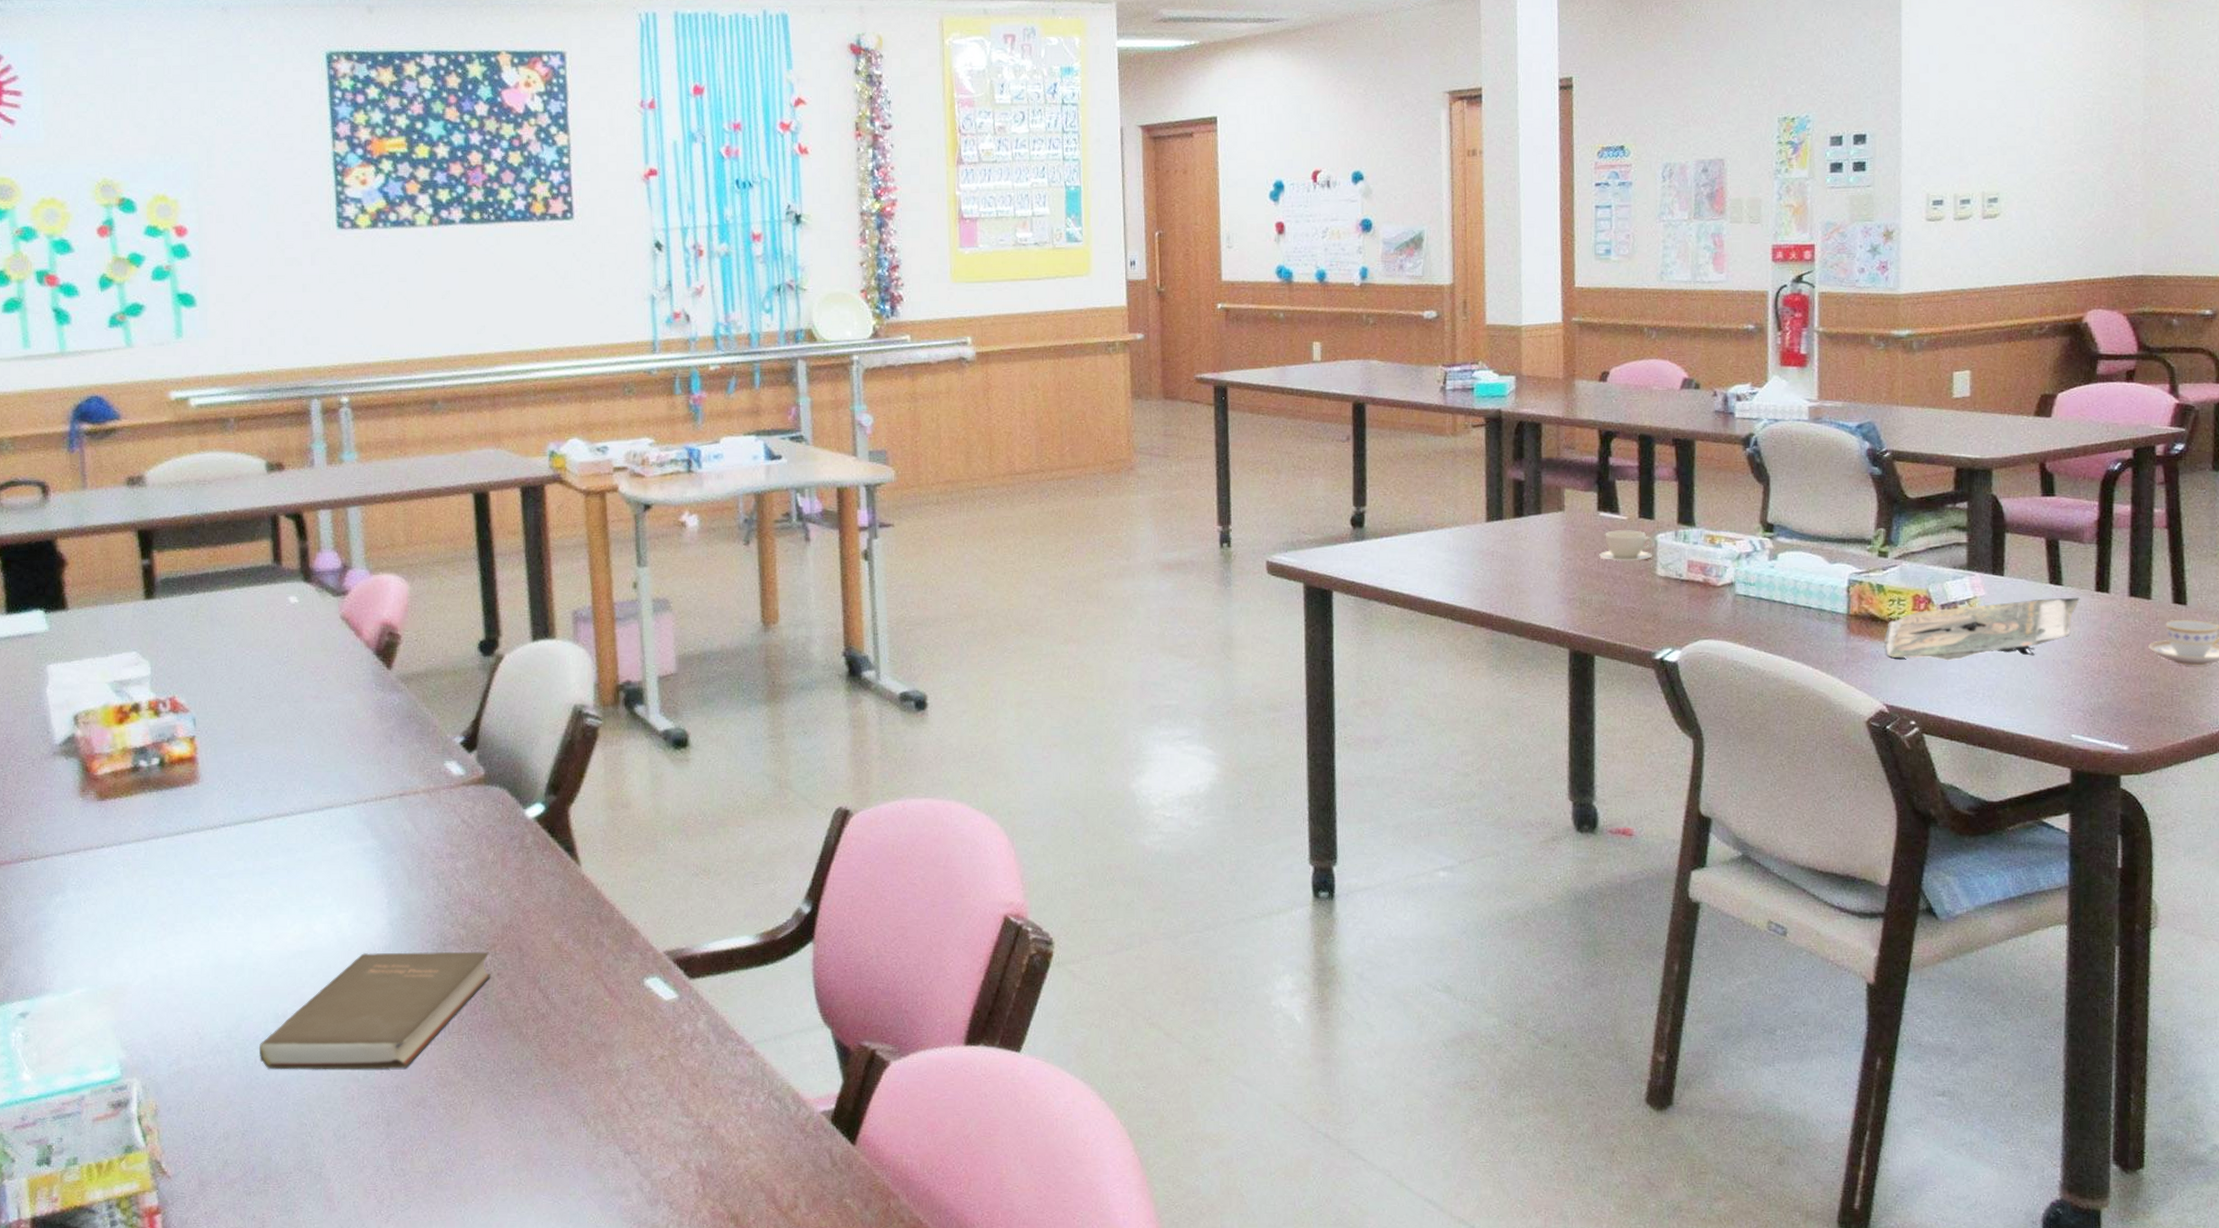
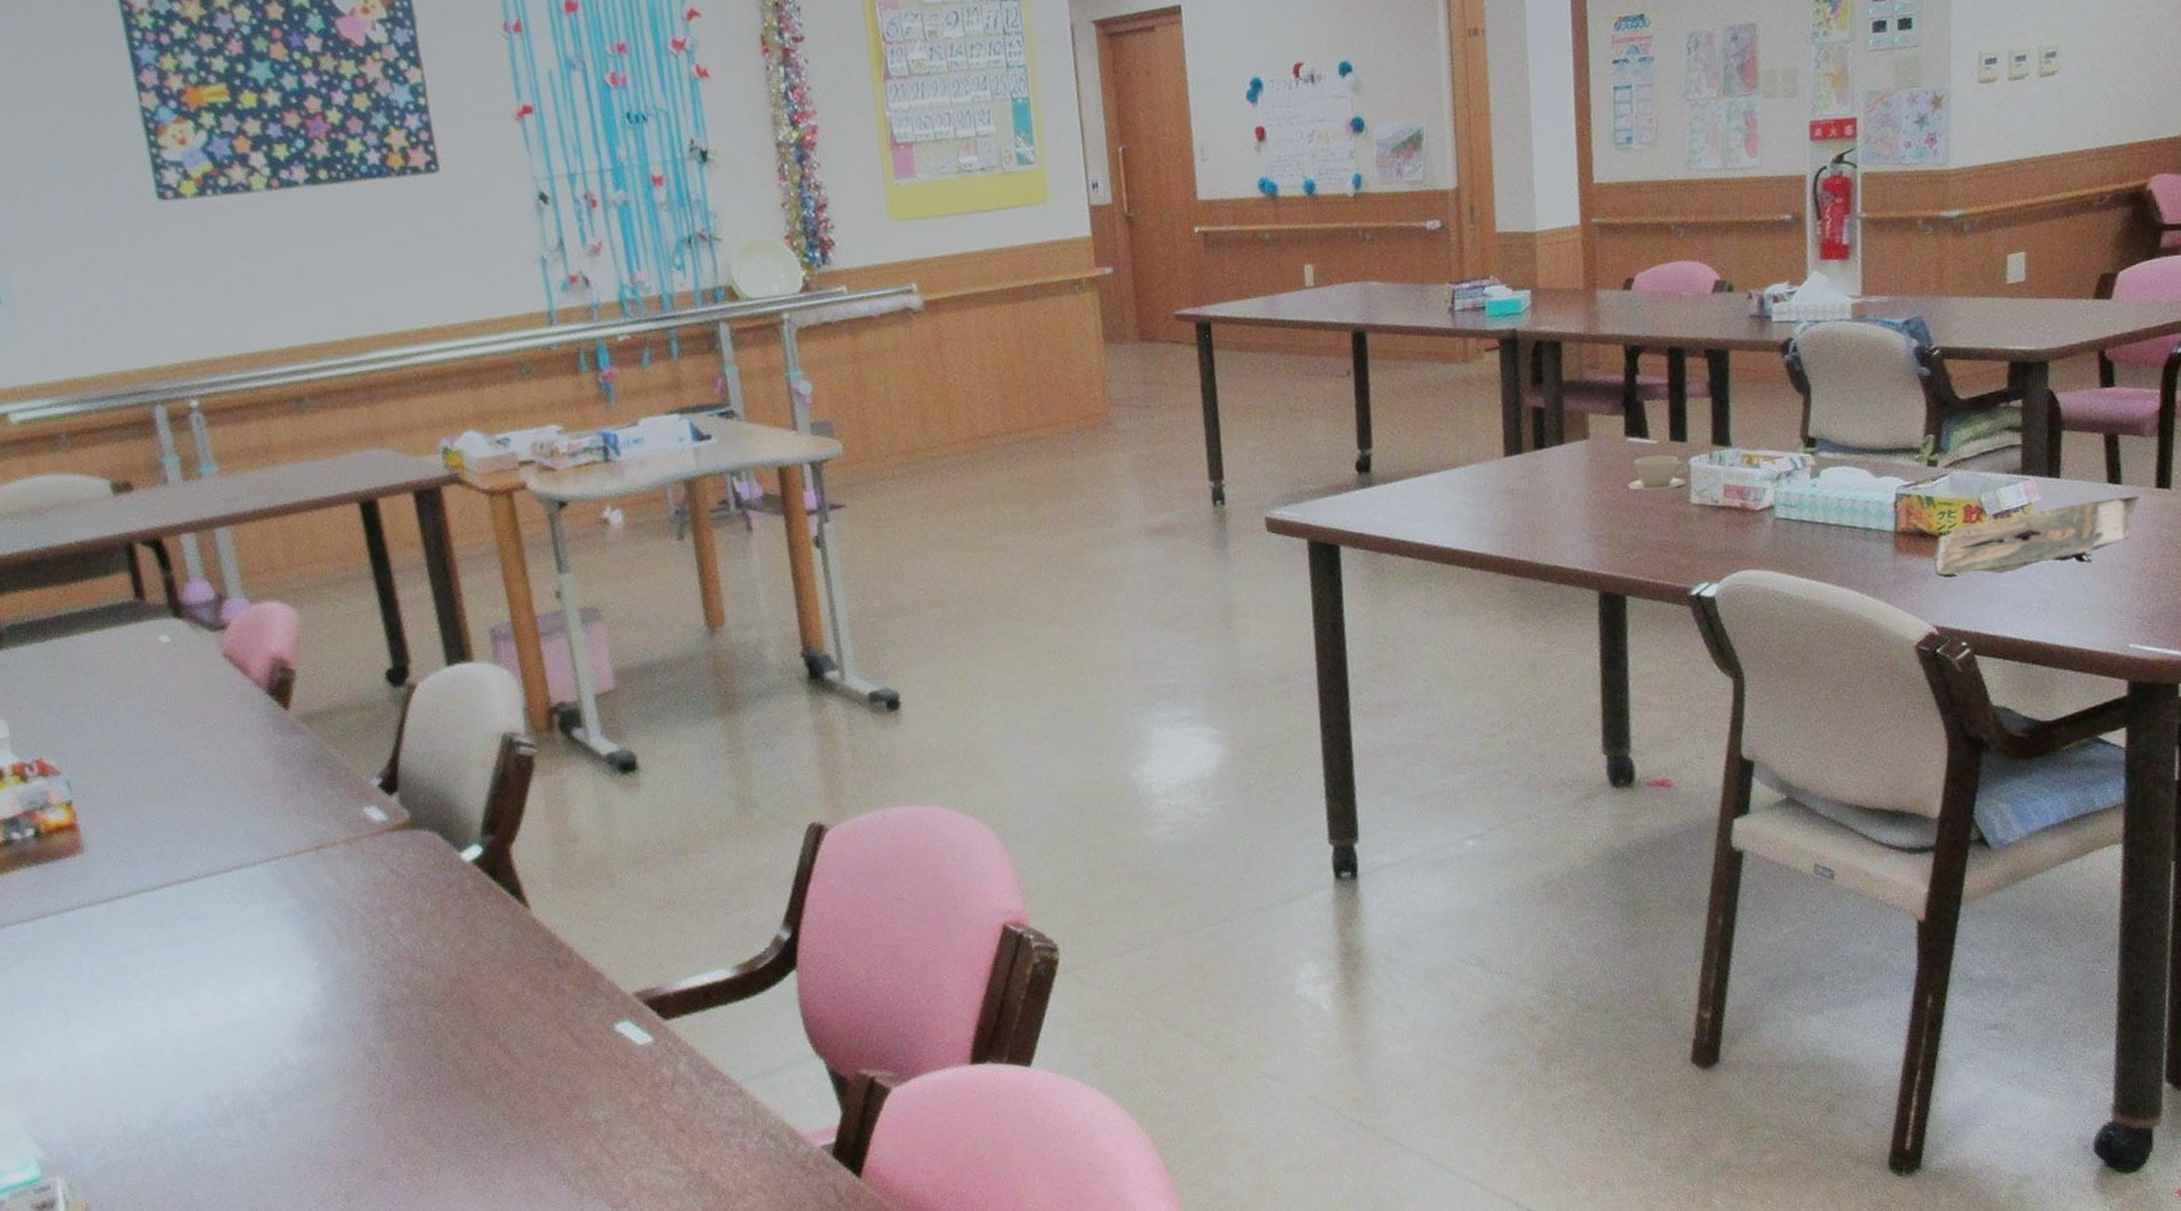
book: present [258,951,491,1070] -> none [193,1009,443,1155]

